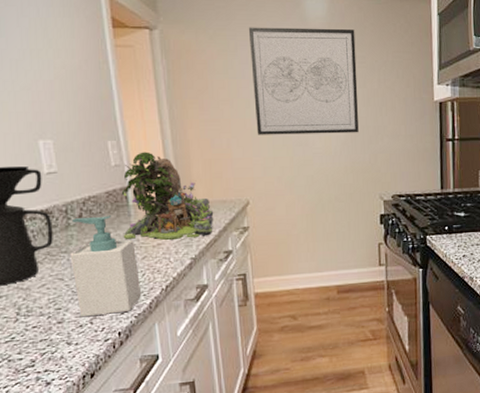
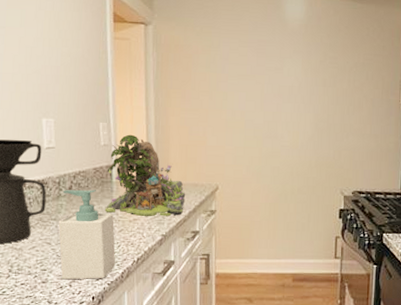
wall art: present [248,27,359,135] -> none [231,26,330,130]

